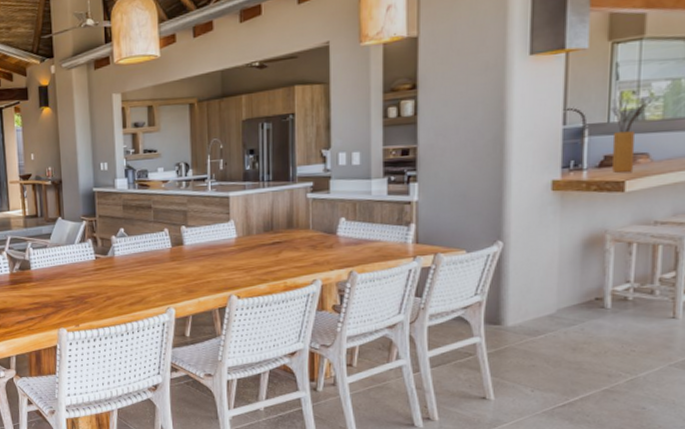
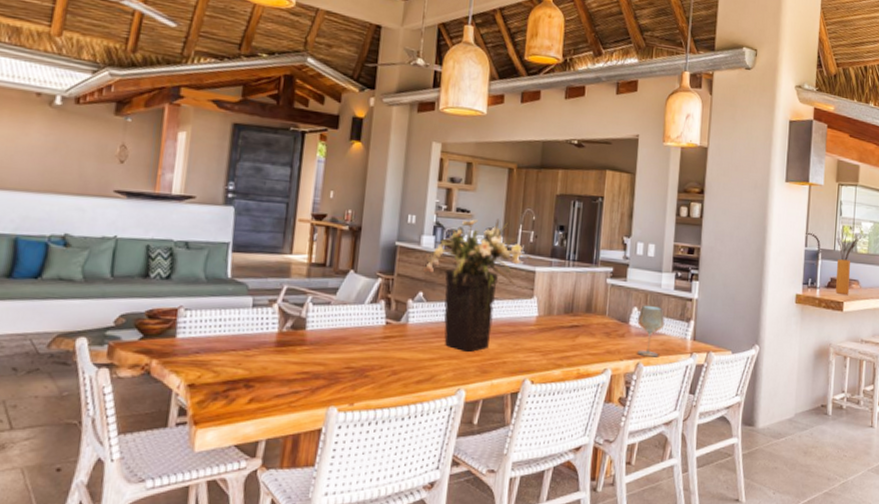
flower arrangement: none [121,153,225,275] -> present [423,218,532,352]
wine glass: none [346,213,379,265] -> present [637,305,665,358]

